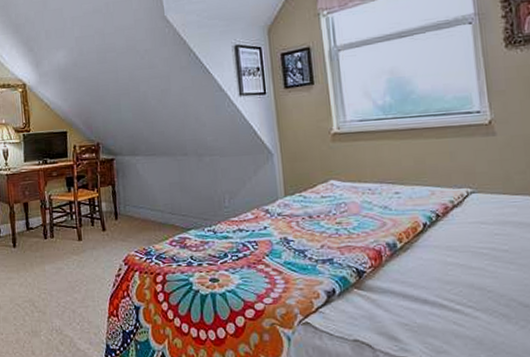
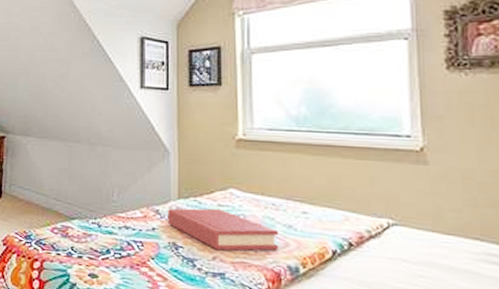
hardback book: none [276,200,378,239] -> present [167,208,280,251]

